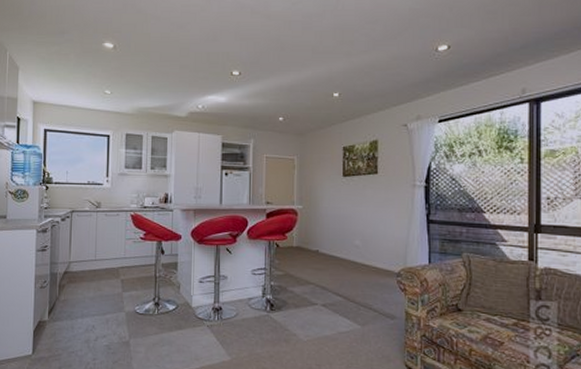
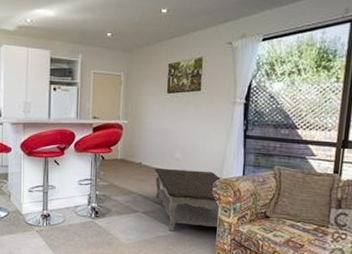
coffee table: none [333,255,407,327] -> present [155,168,221,231]

